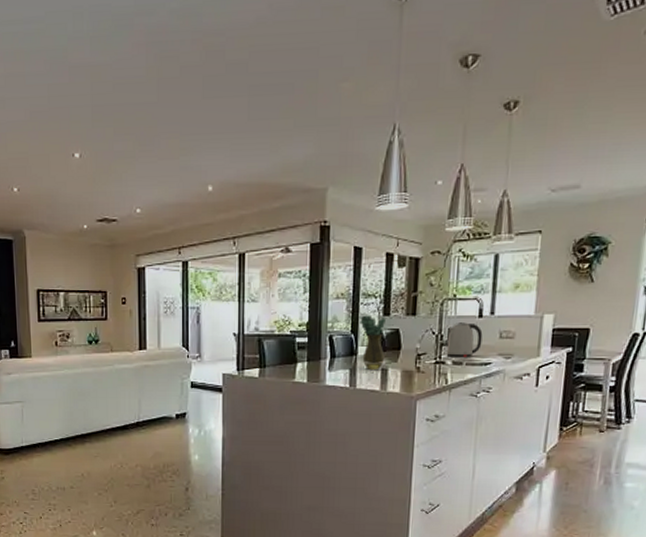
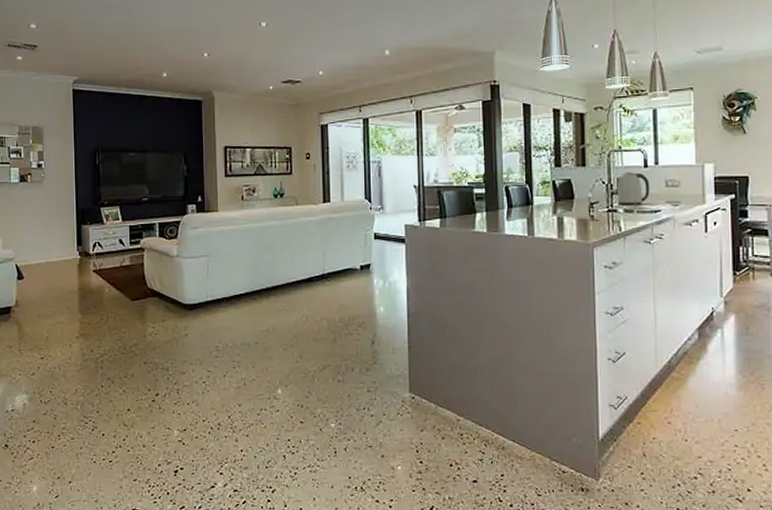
vase: present [359,312,386,370] -> none [532,164,559,218]

